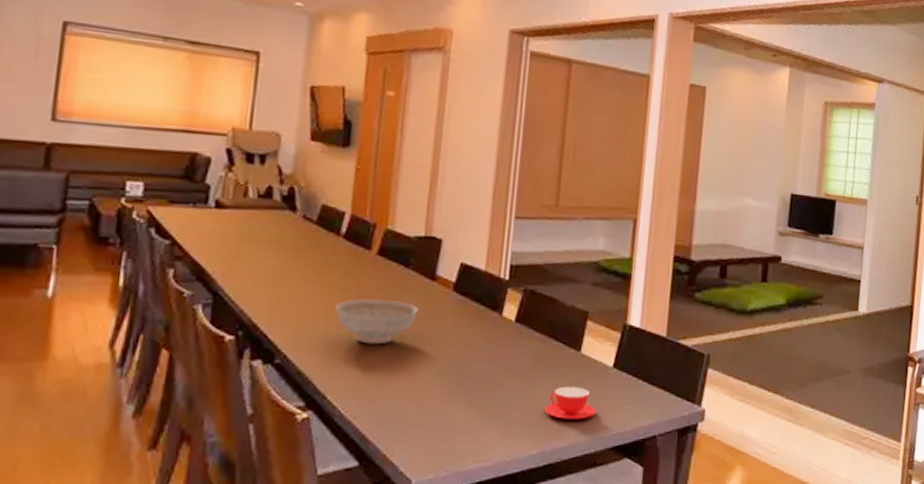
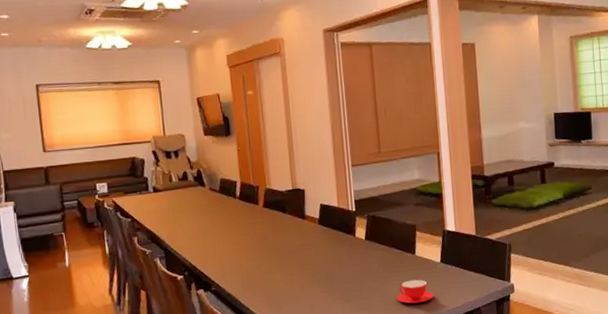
decorative bowl: present [335,299,418,345] -> none [243,237,298,270]

